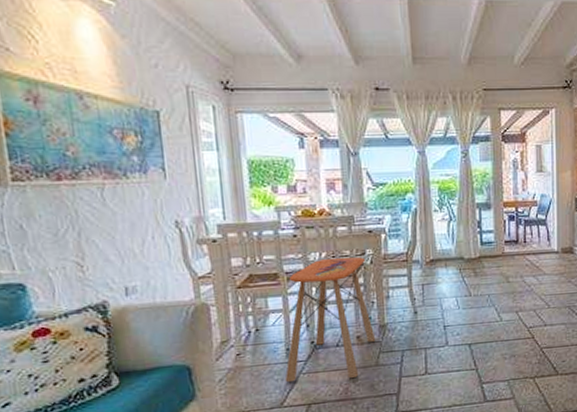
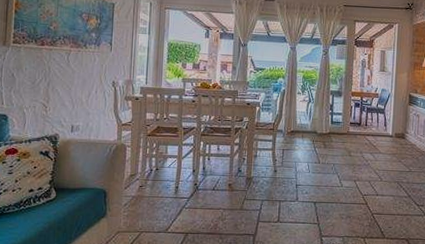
side table: present [285,257,376,383] -> none [171,121,243,217]

